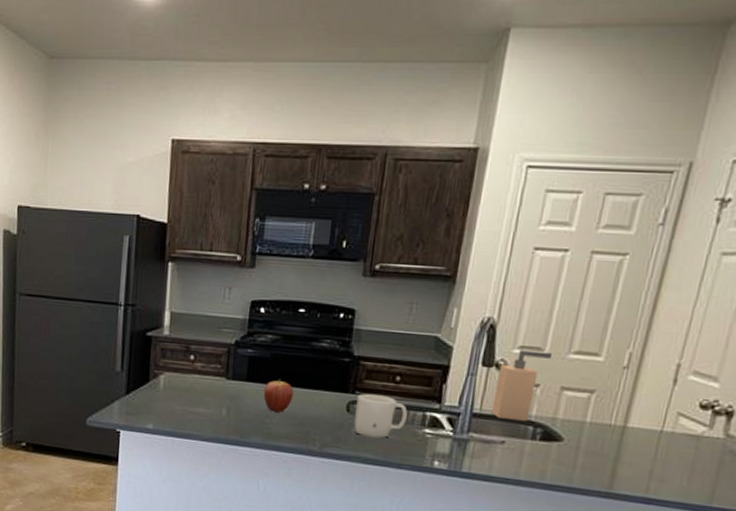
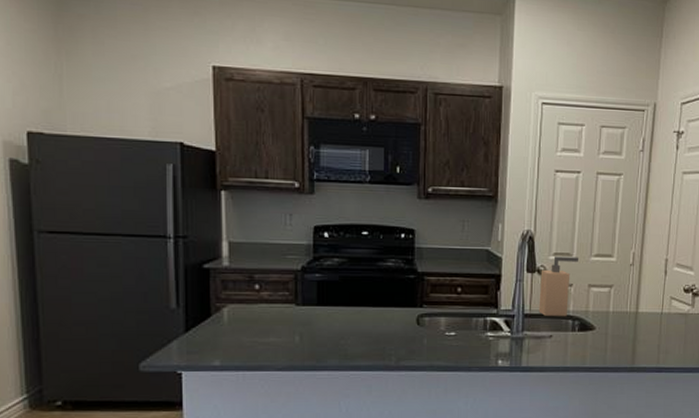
fruit: present [263,378,294,412] -> none [336,300,365,332]
mug: present [354,394,407,439] -> none [425,307,470,346]

